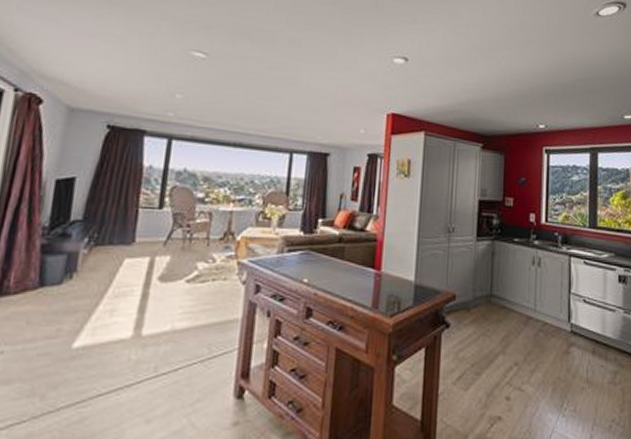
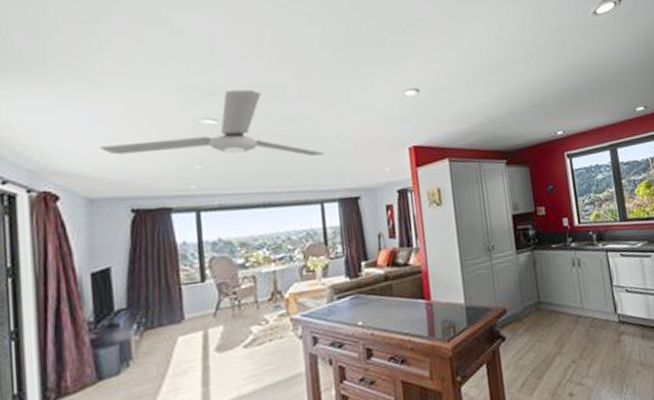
ceiling fan: none [90,28,304,106] -> present [100,89,325,156]

